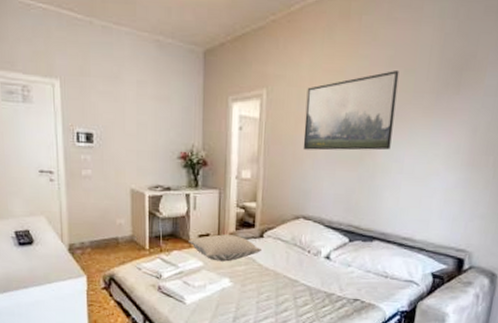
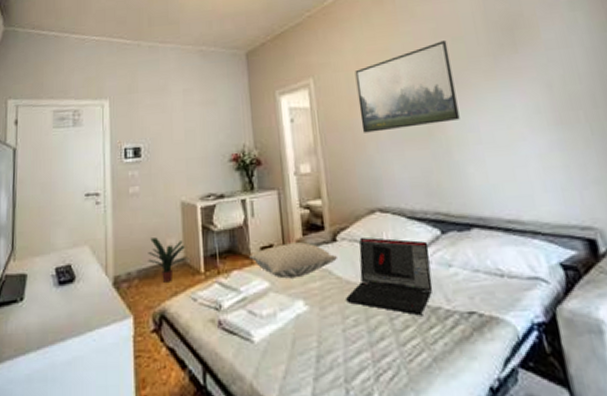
potted plant: none [99,216,133,254] -> present [148,237,185,282]
laptop: none [263,236,337,297] -> present [346,237,433,315]

